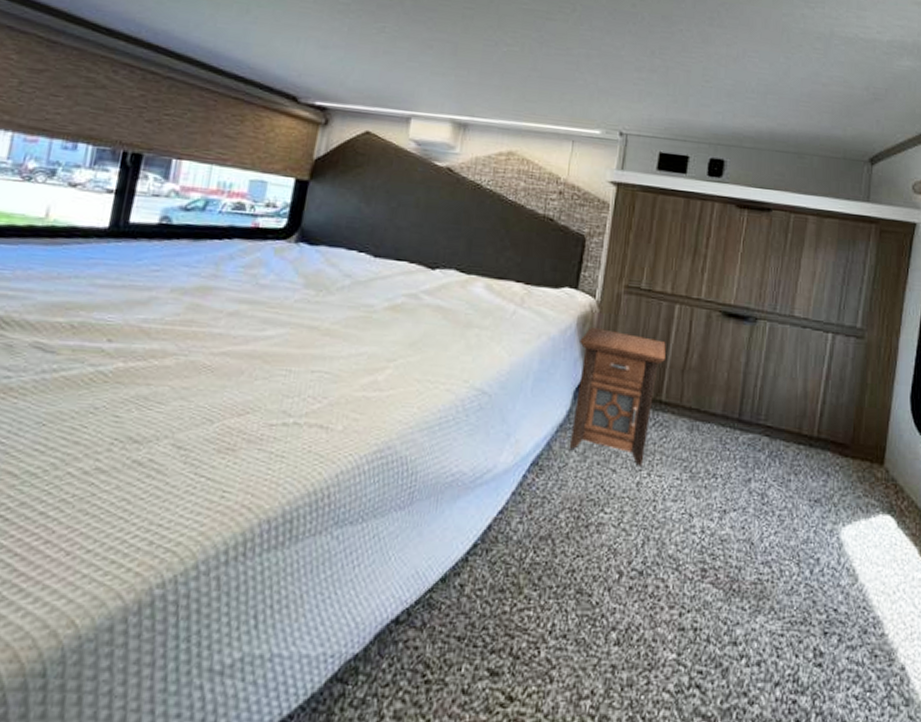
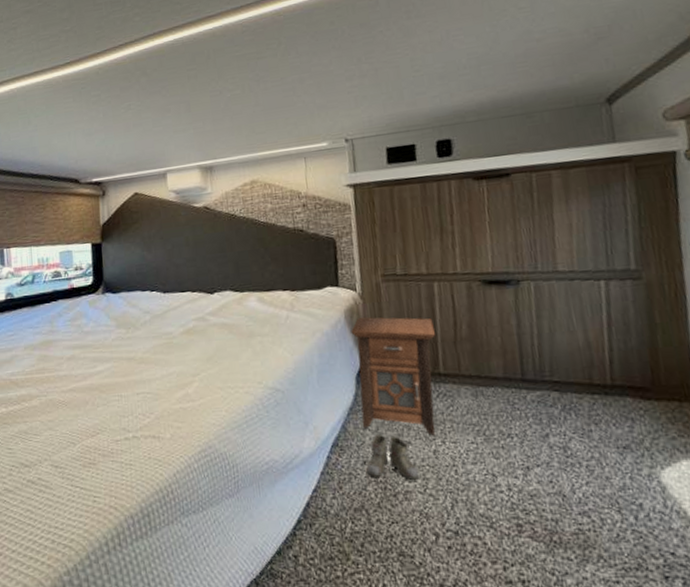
boots: none [562,458,618,513] -> present [364,435,420,481]

